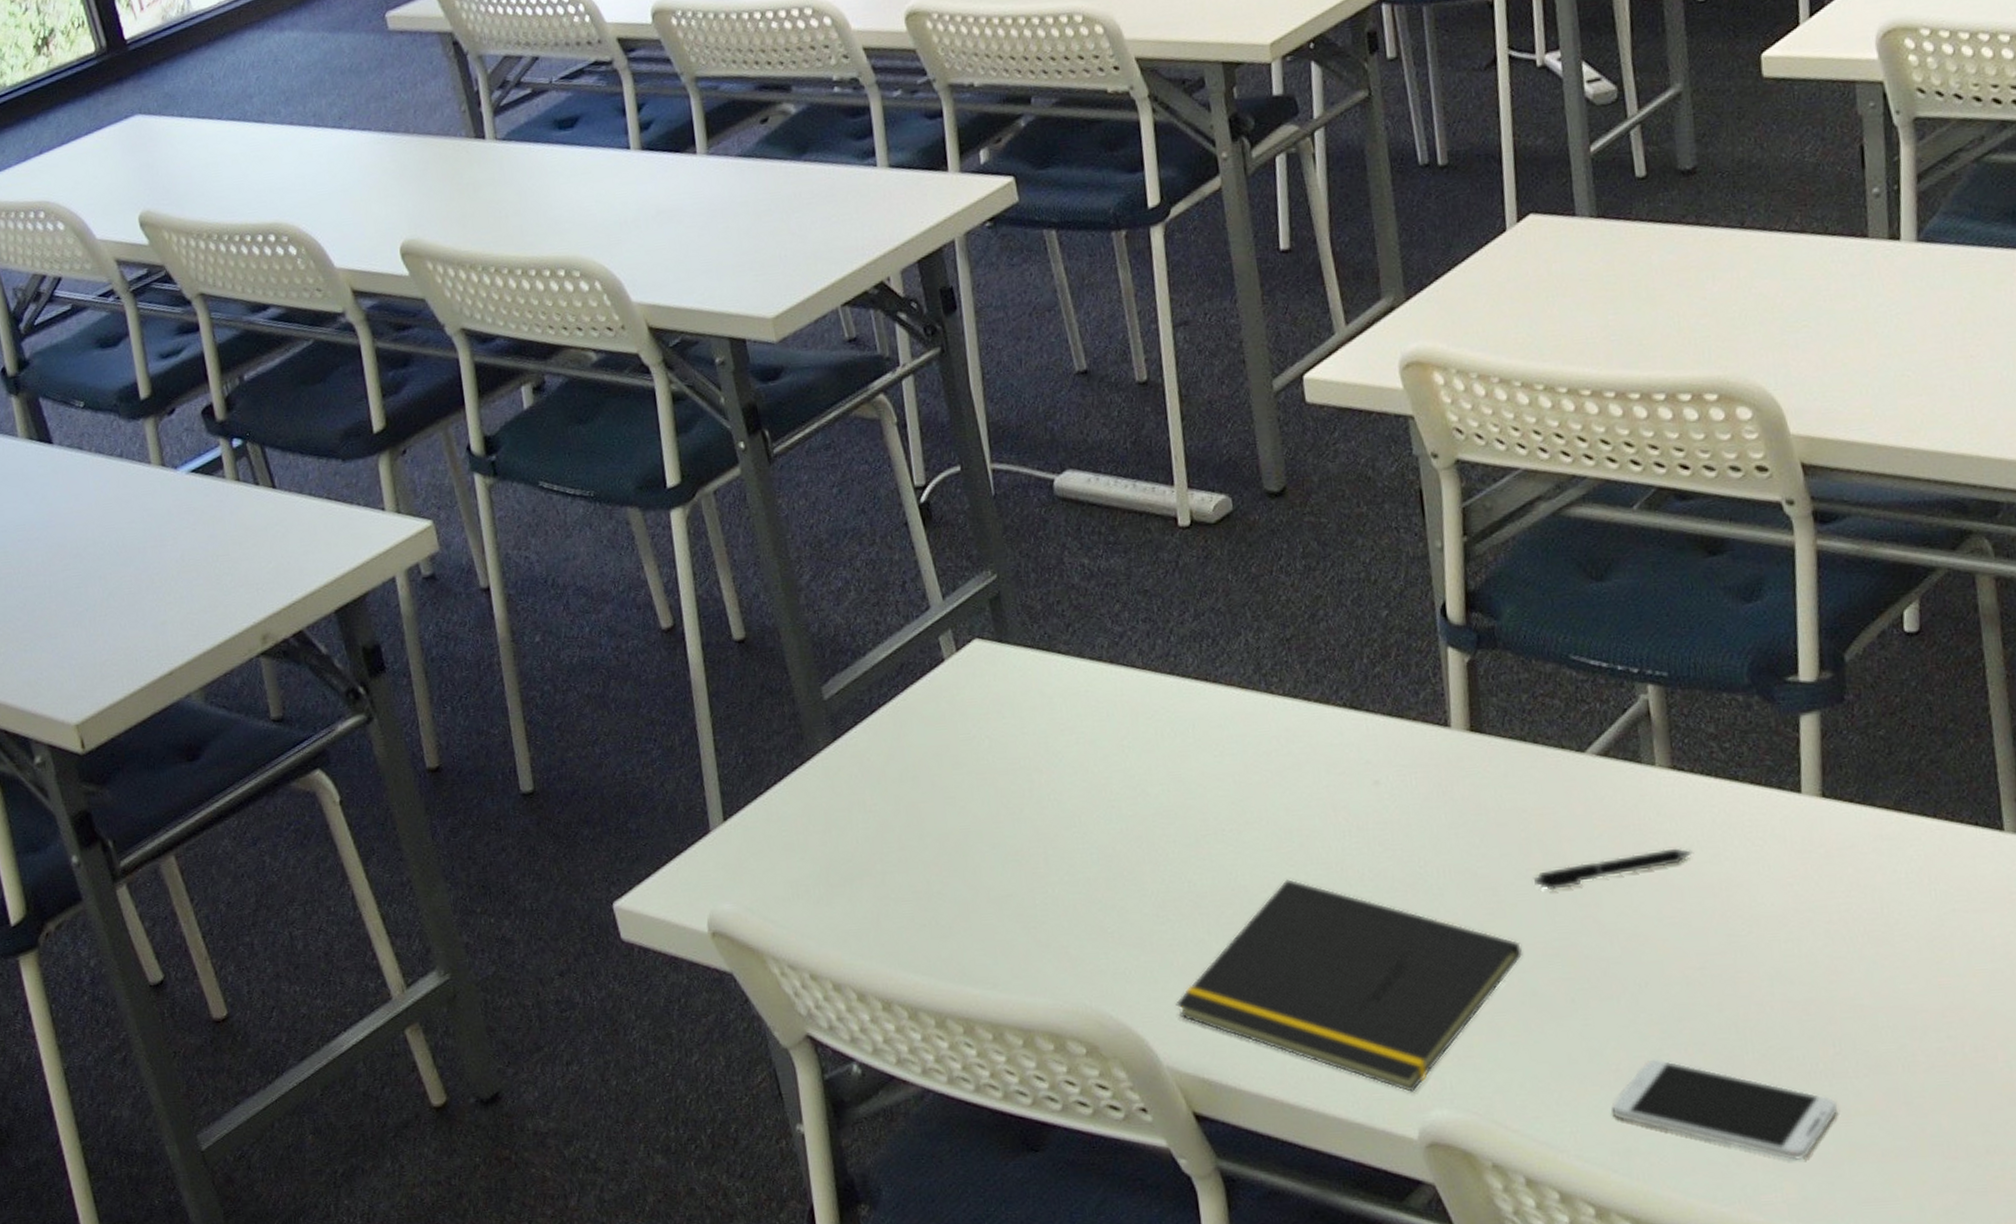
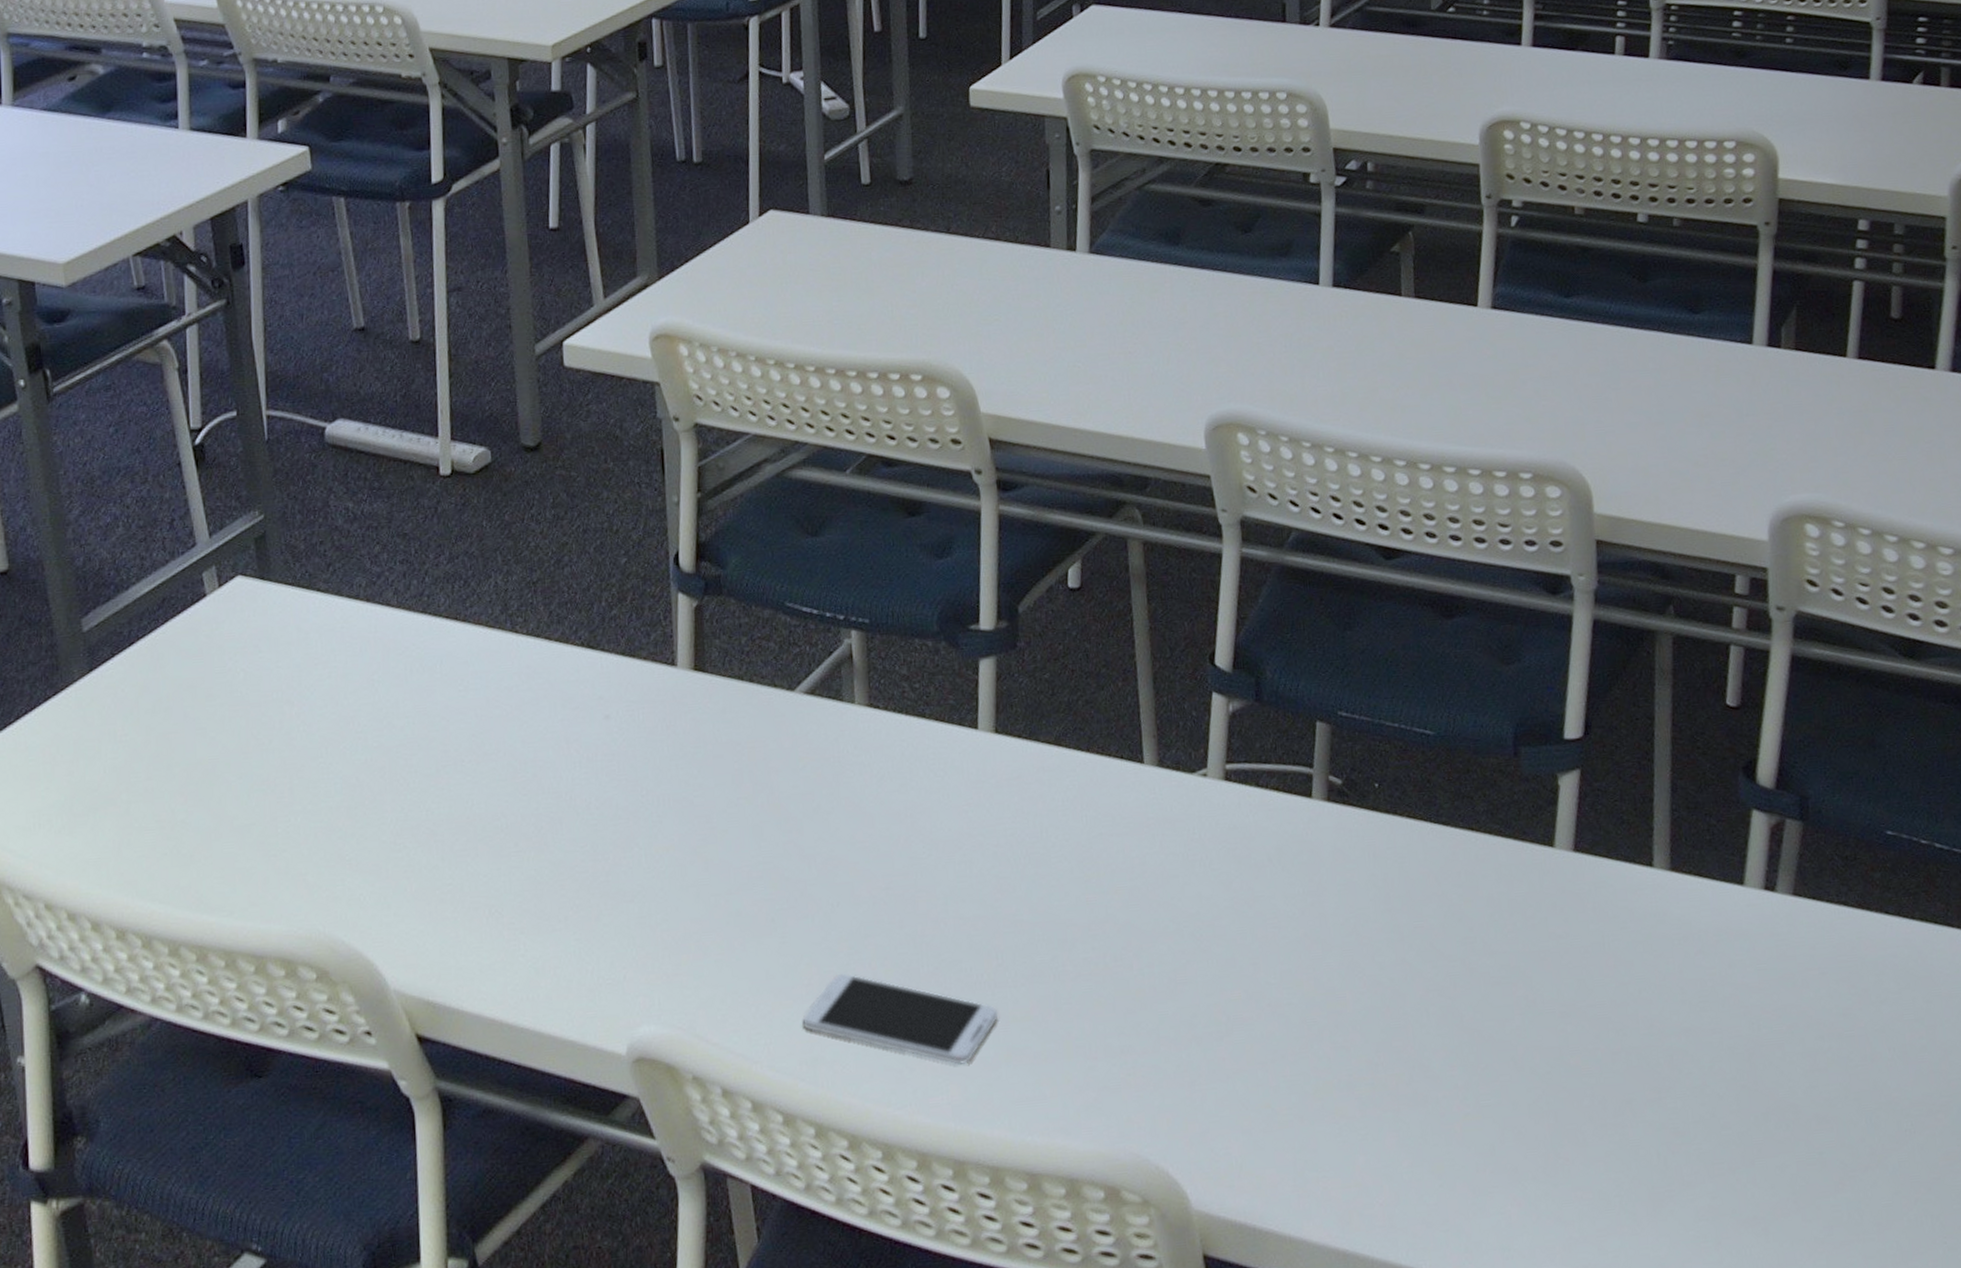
notepad: present [1176,879,1523,1092] -> none [406,807,731,1010]
pen: present [1533,847,1694,891] -> none [743,778,885,818]

